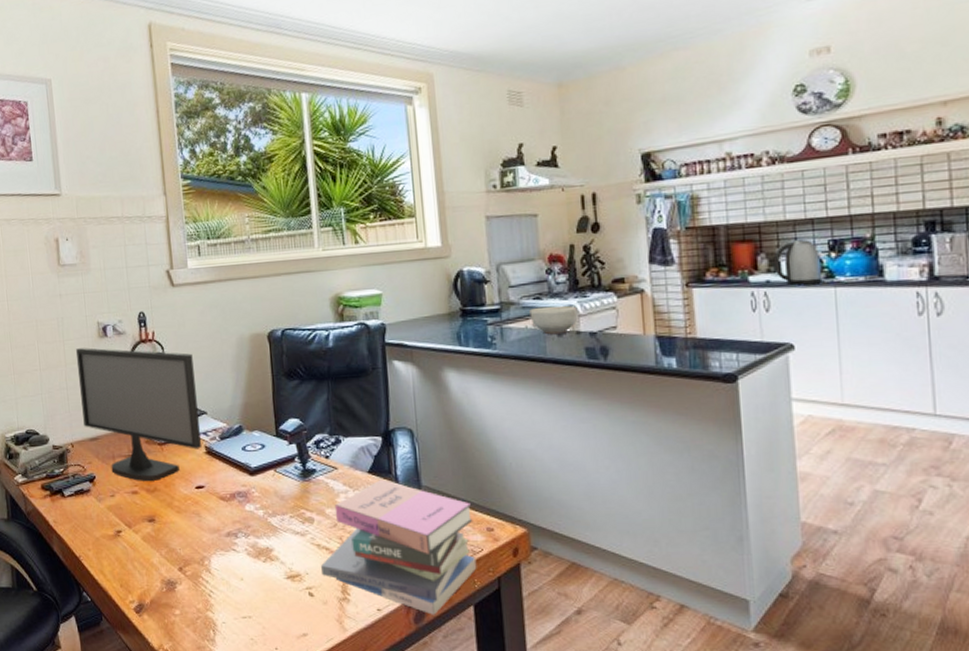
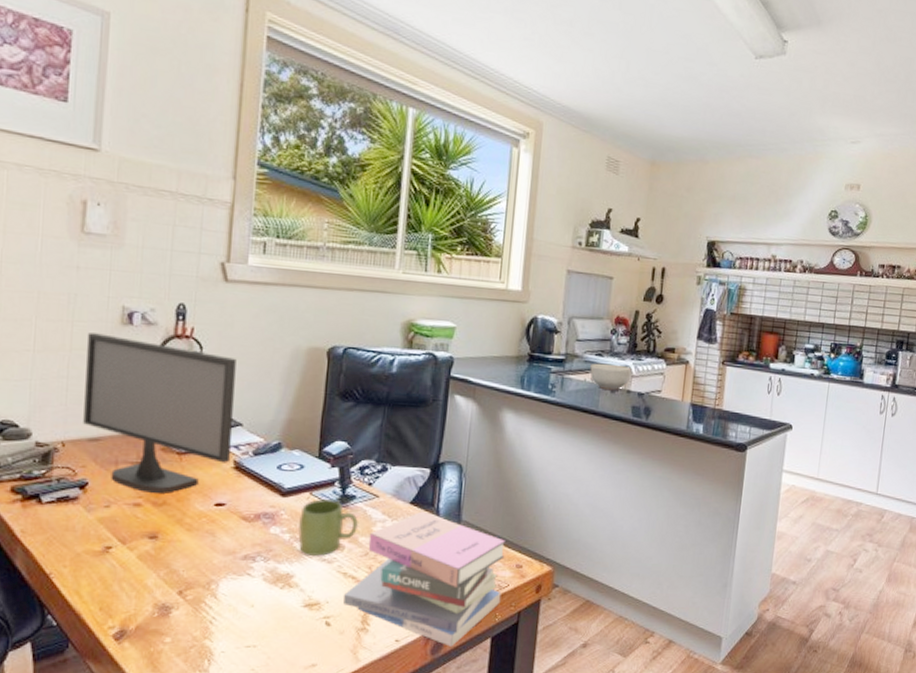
mug: none [269,474,323,529] -> present [298,498,358,556]
kettle: present [773,240,823,285] -> none [790,339,823,378]

